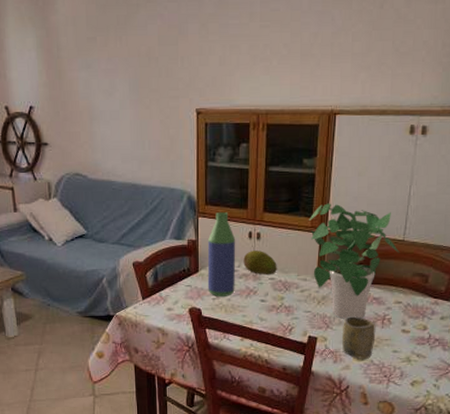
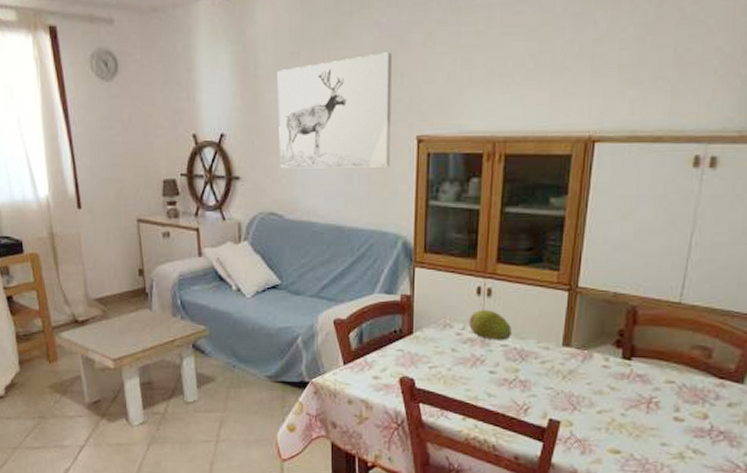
wall art: none [77,39,175,136] -> present [277,52,392,169]
bottle: present [207,212,236,296] -> none [423,262,461,365]
potted plant: present [309,203,399,319] -> none [555,253,674,400]
cup: present [342,316,376,359] -> none [593,397,639,452]

